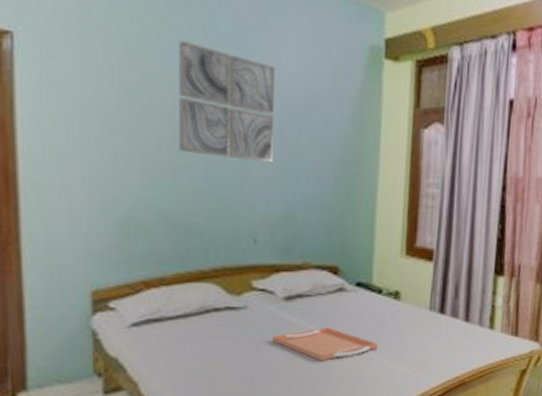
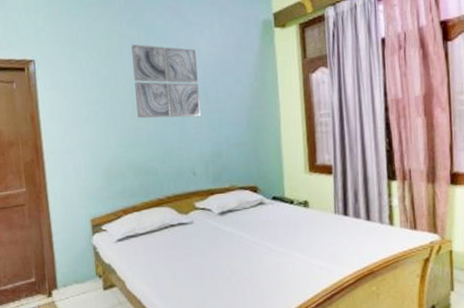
serving tray: present [272,328,378,361] -> none [213,233,295,260]

